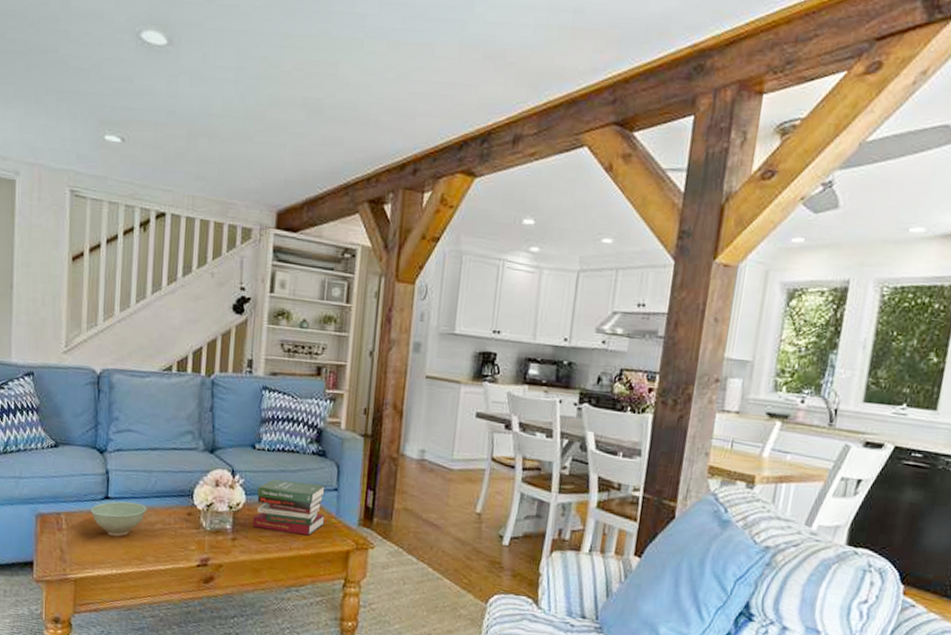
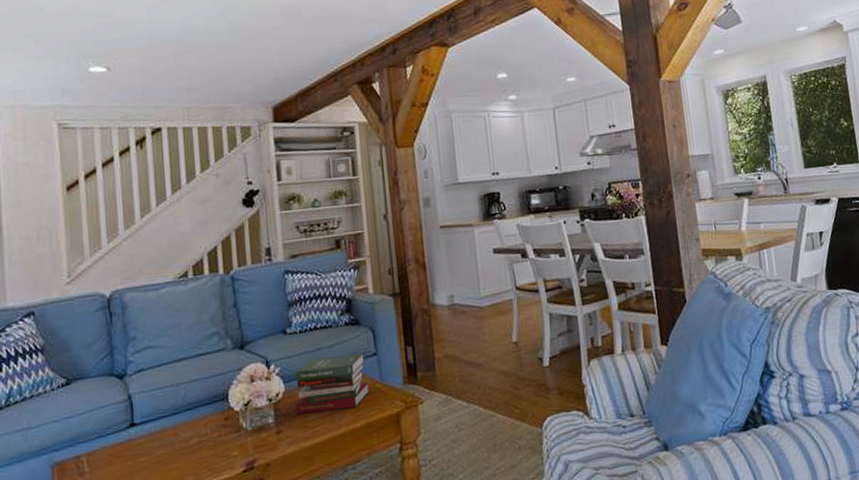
bowl: present [91,501,148,537] -> none [116,421,180,466]

